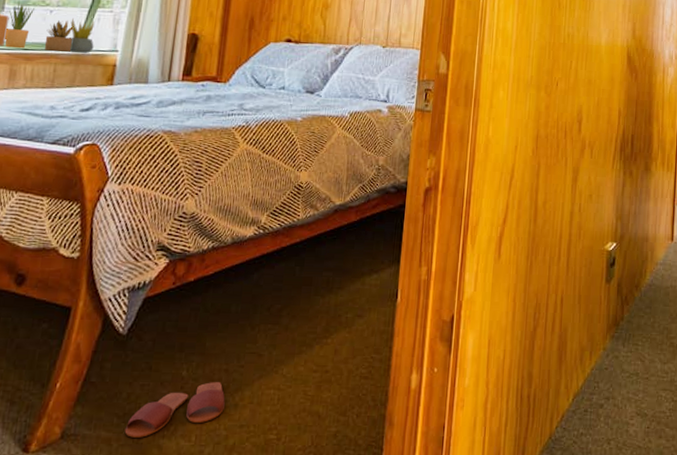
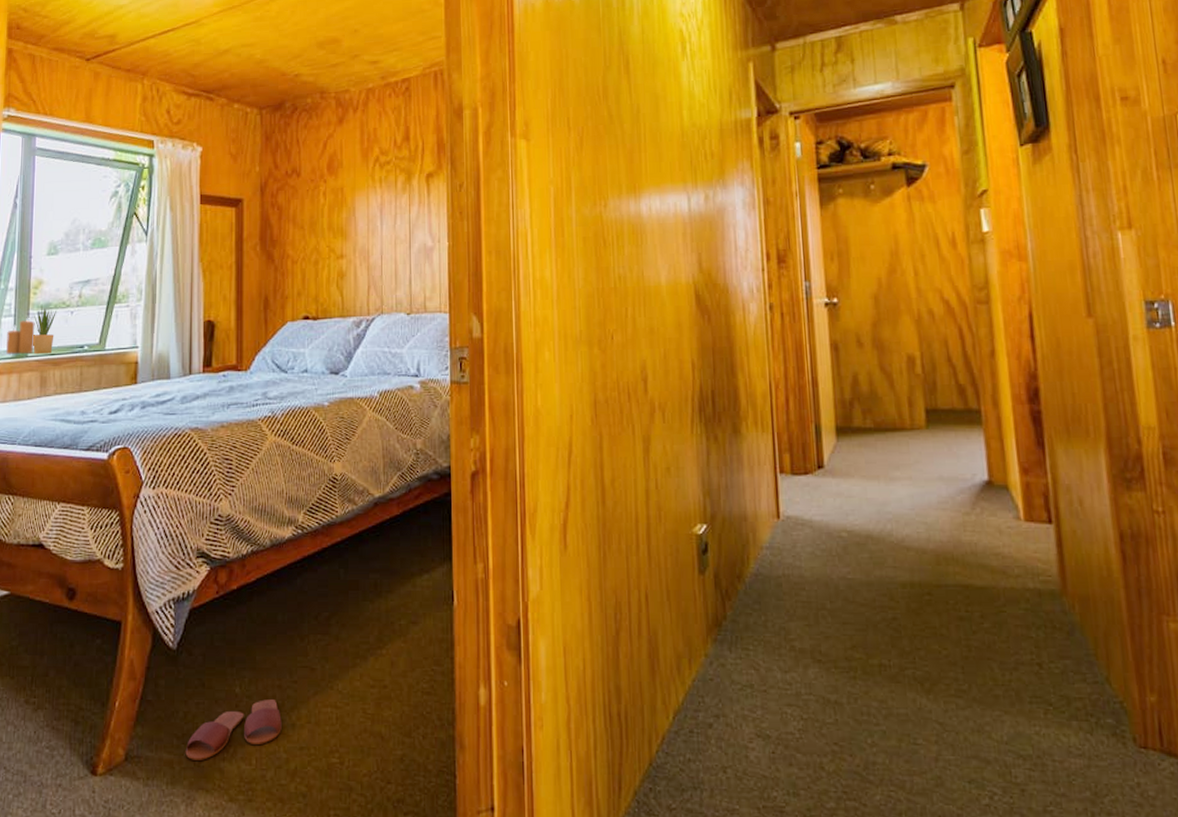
succulent plant: present [45,20,74,53] -> none [69,320,94,355]
succulent plant: present [69,18,95,54] -> none [91,317,115,354]

